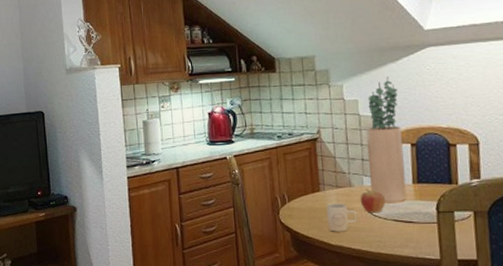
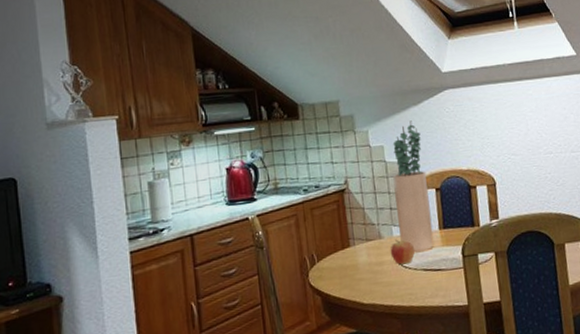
mug: present [326,203,358,232] -> none [357,257,389,290]

